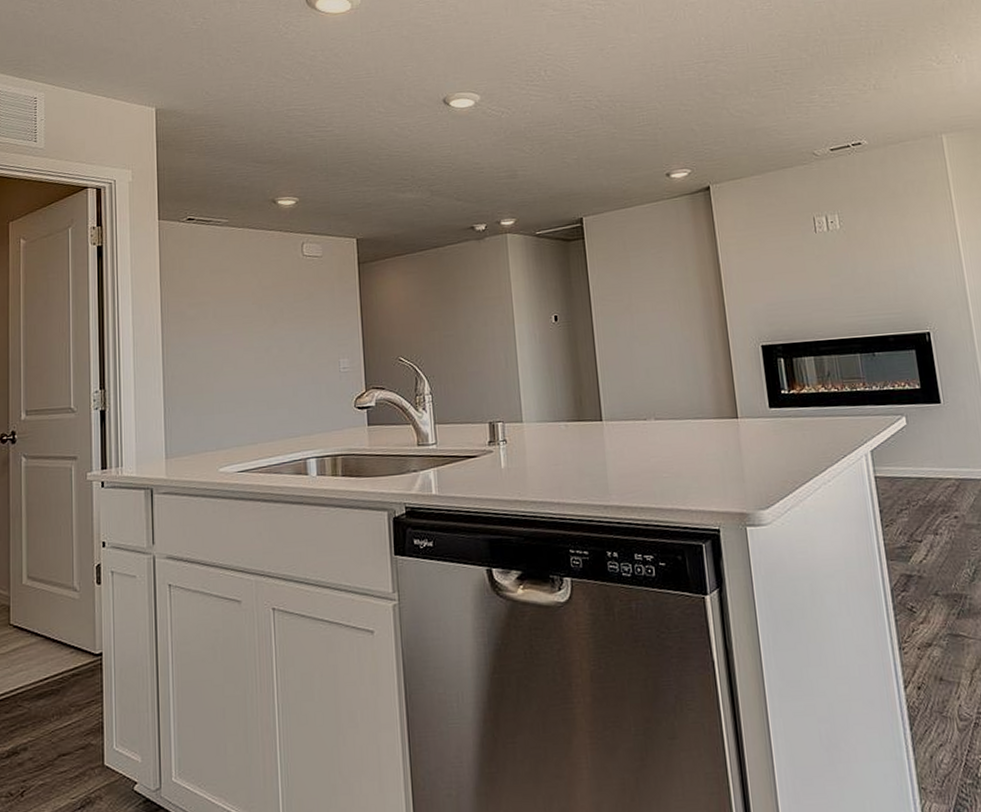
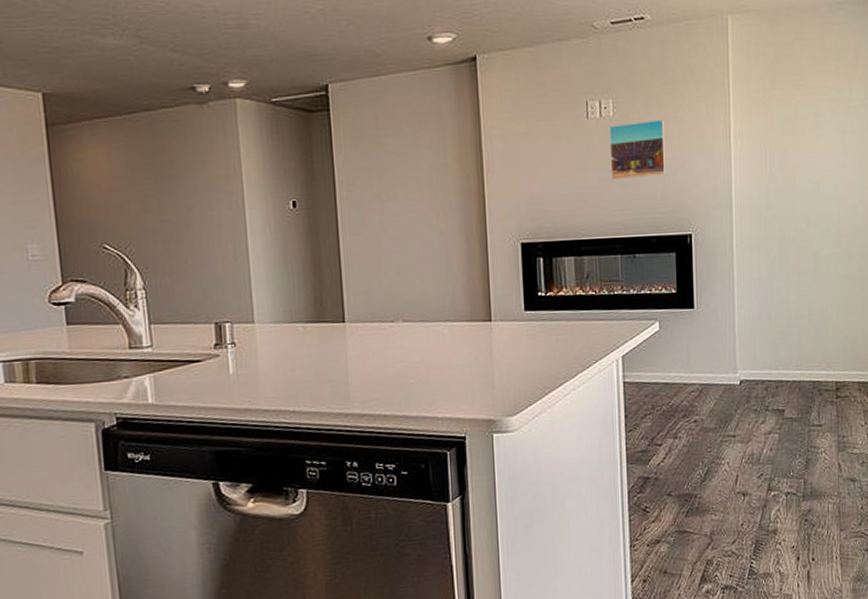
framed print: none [837,228,898,285] -> present [609,119,667,180]

